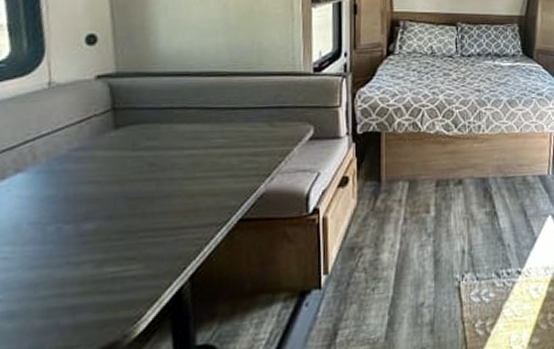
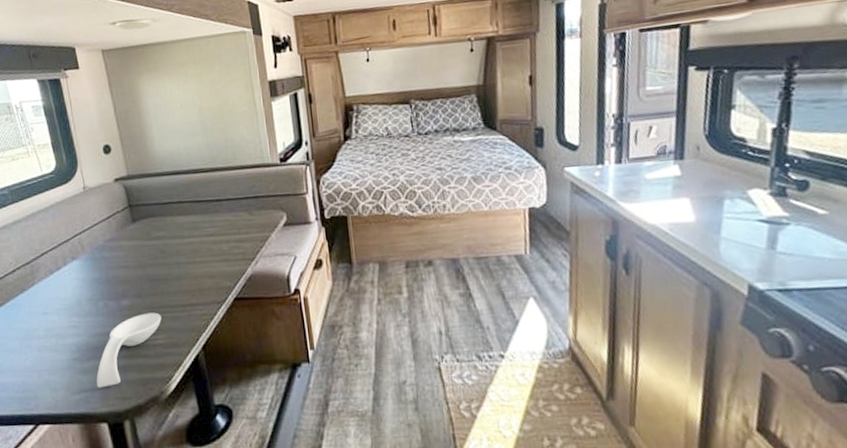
spoon rest: none [27,237,138,337] -> present [97,312,162,388]

